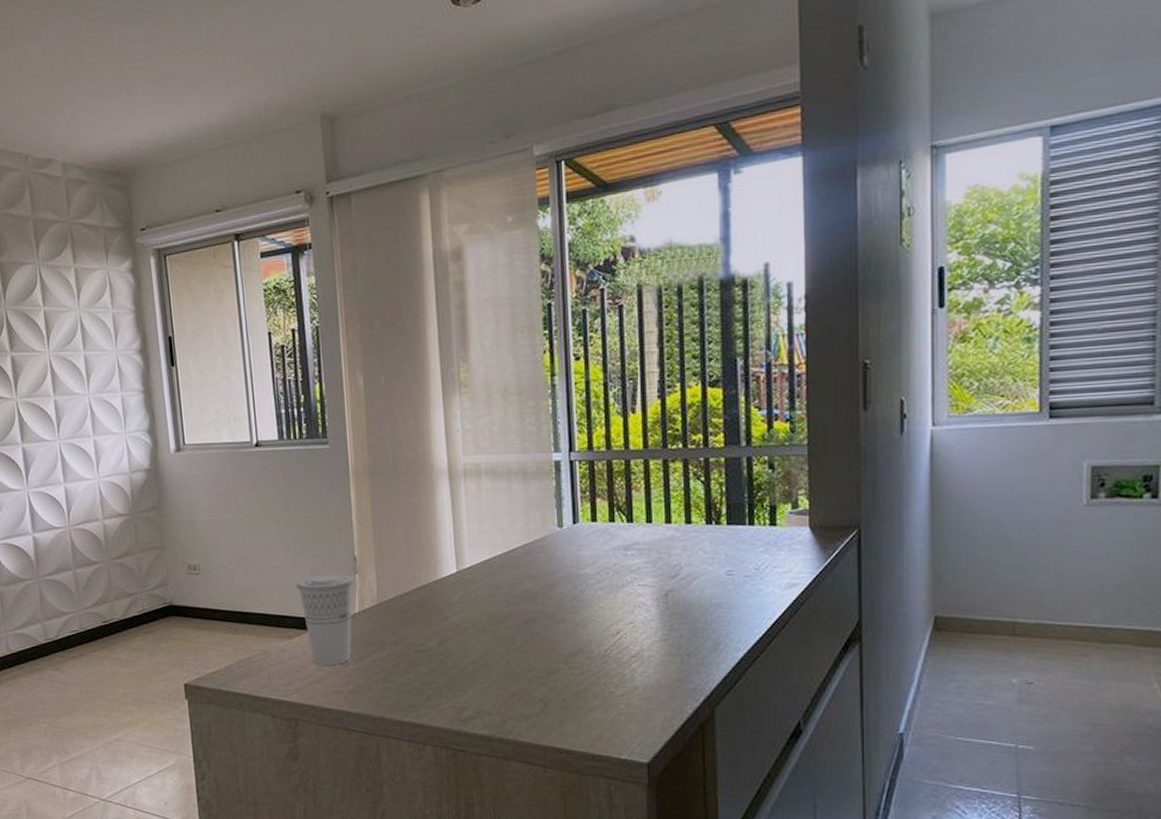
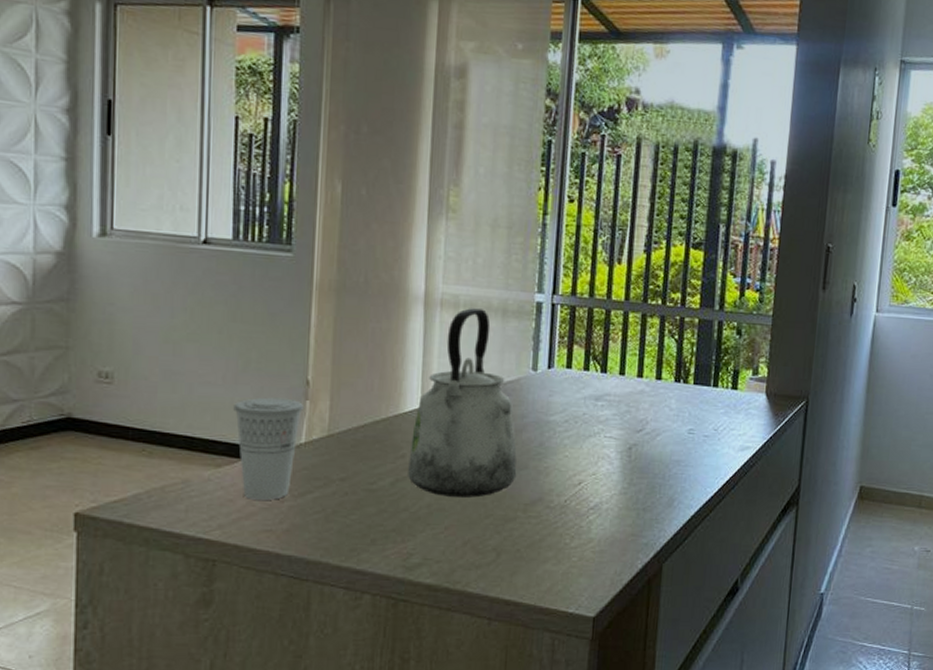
kettle: none [451,474,555,653] -> present [408,308,517,498]

